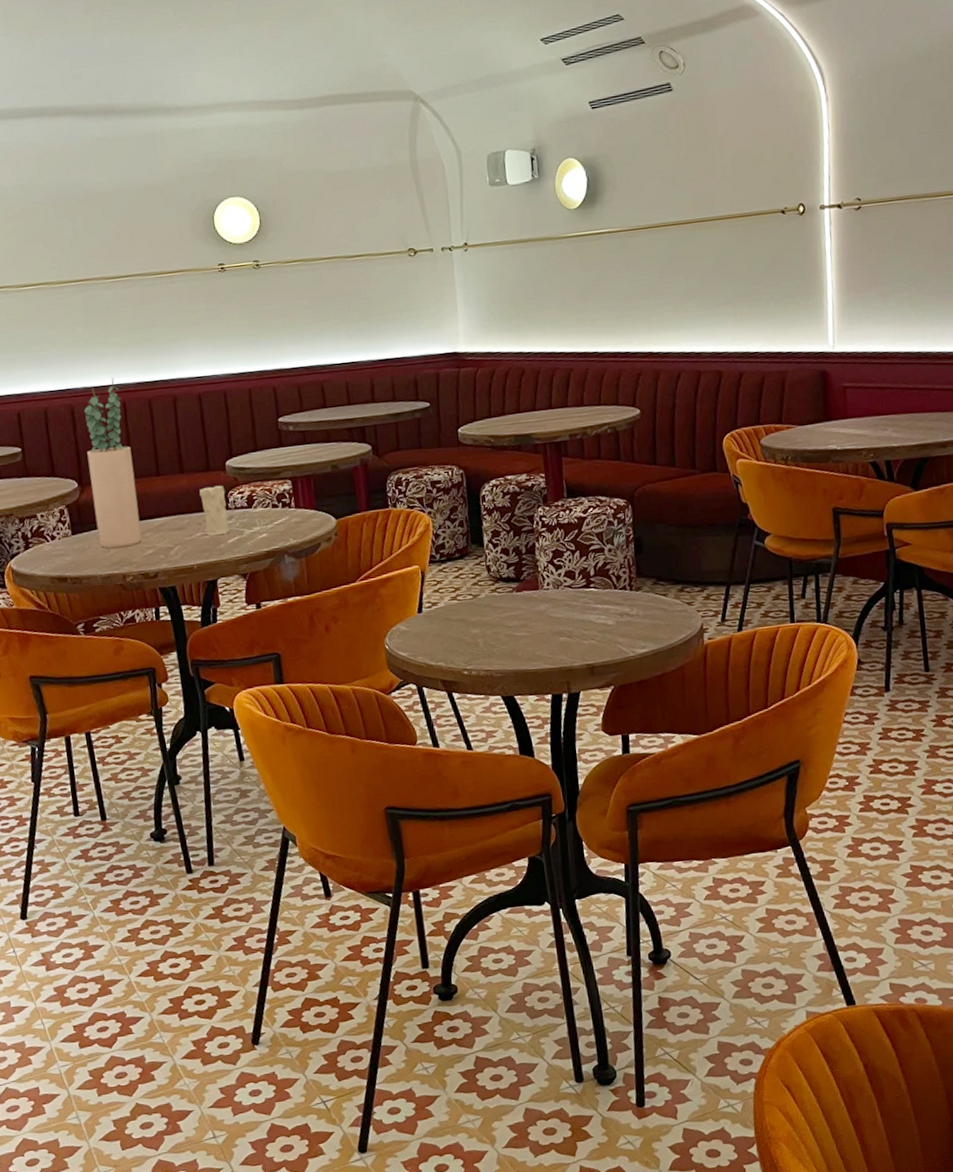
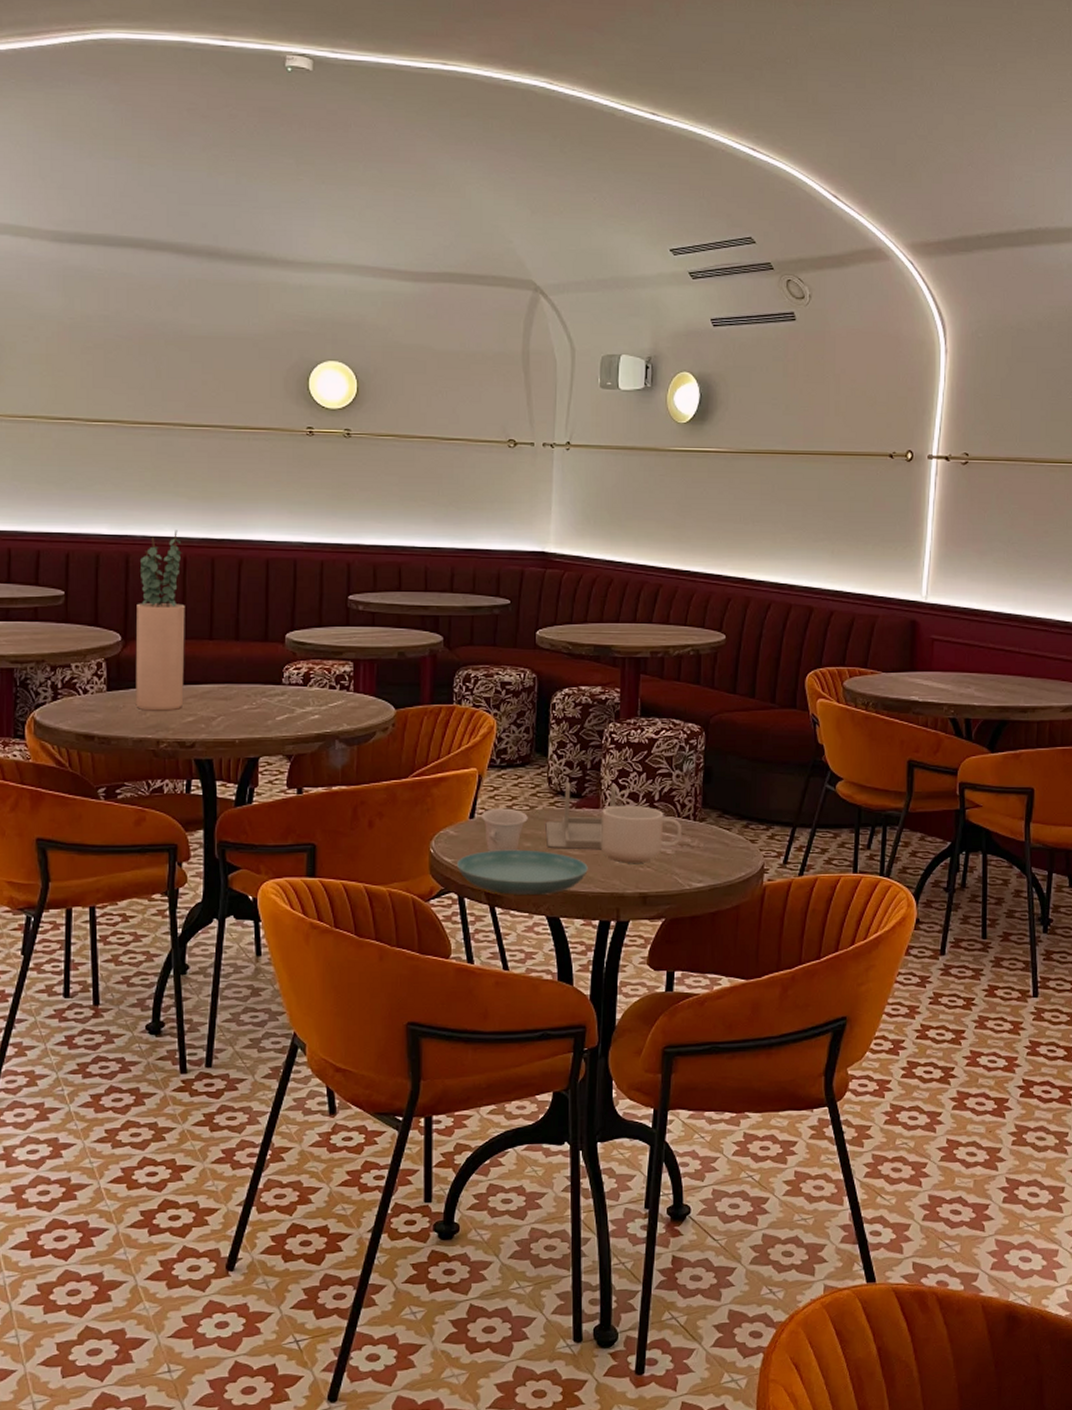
candle: present [199,485,231,537] -> none [253,658,281,711]
saucer: none [412,635,535,680] -> present [457,849,588,895]
cup: none [428,599,473,643] -> present [481,808,528,852]
napkin holder: none [489,564,555,632] -> present [545,782,617,850]
cup: none [541,582,621,638] -> present [600,805,682,863]

